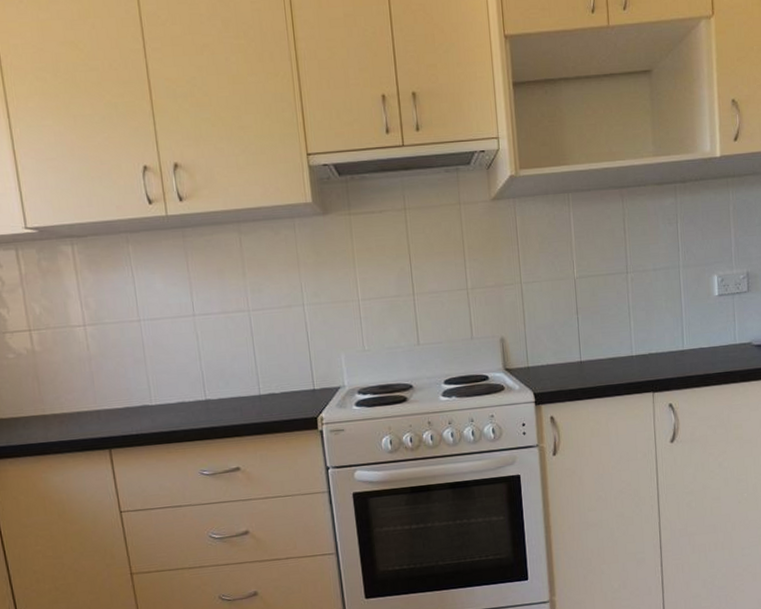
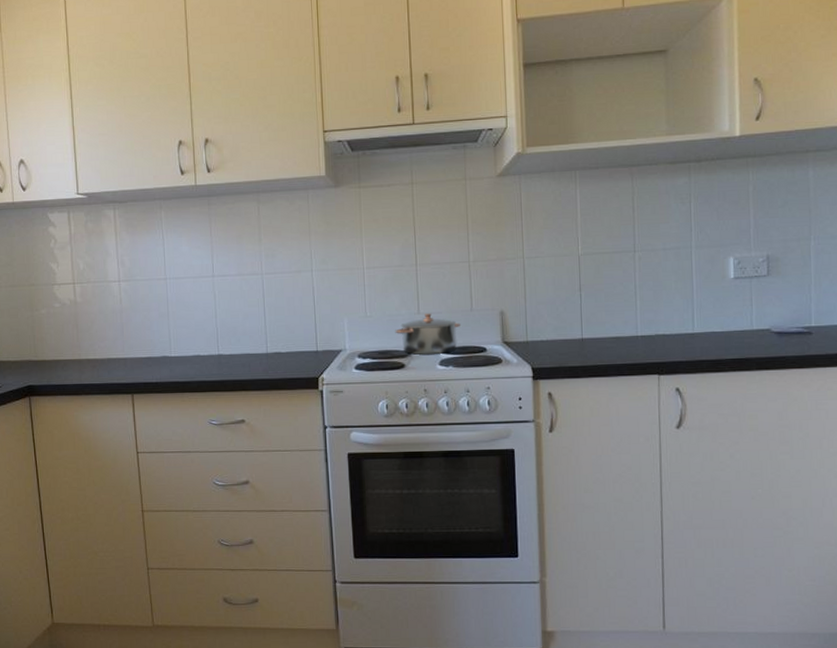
cooking pot: none [395,343,462,387] -> present [395,313,461,355]

